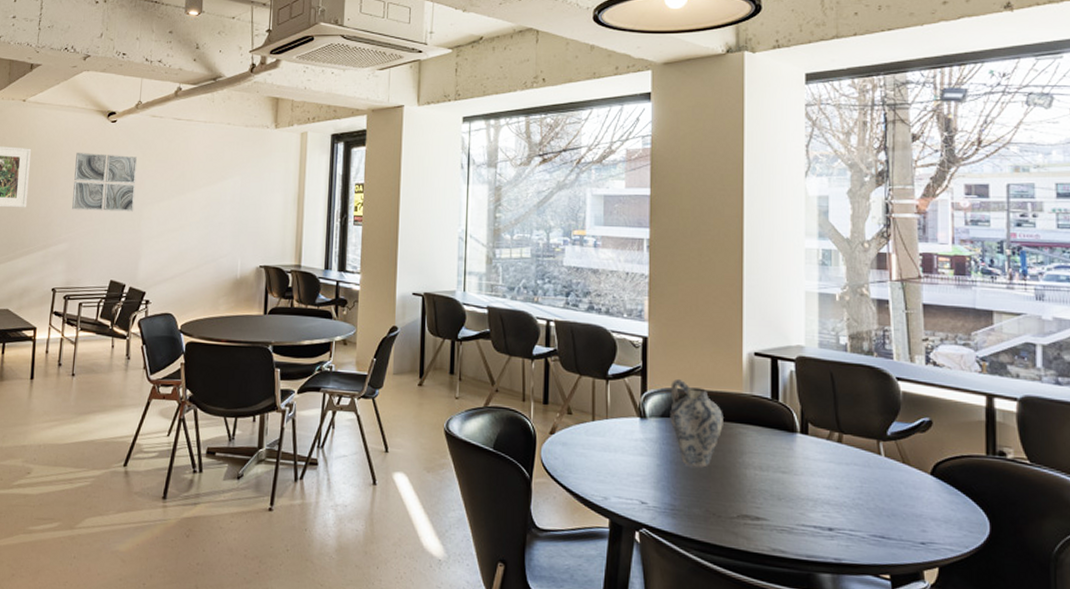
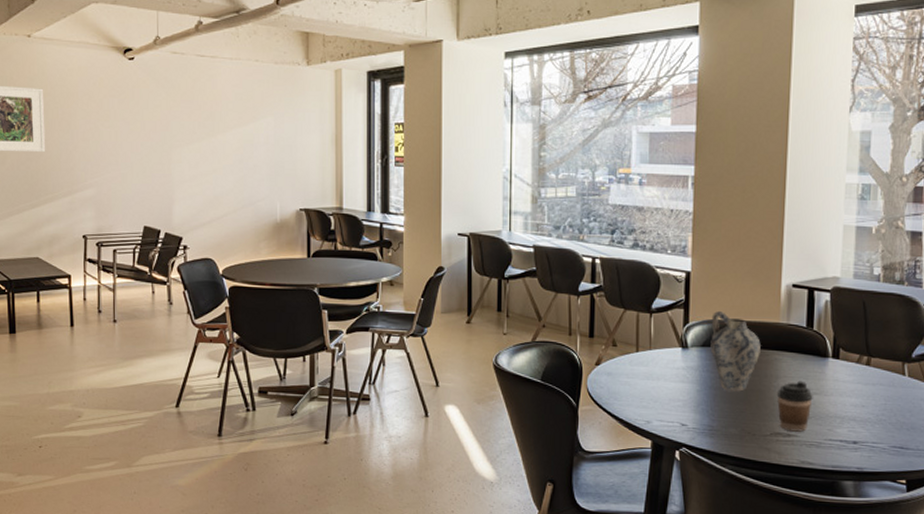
wall art: present [72,153,137,212] -> none [93,93,161,155]
coffee cup: none [742,457,782,515] -> present [776,381,813,432]

